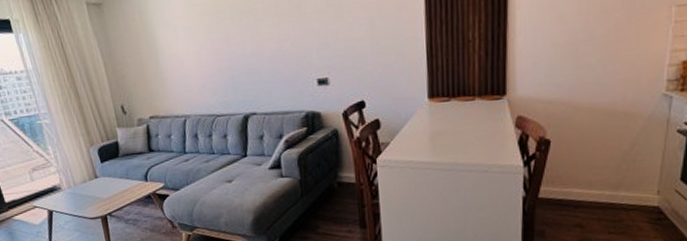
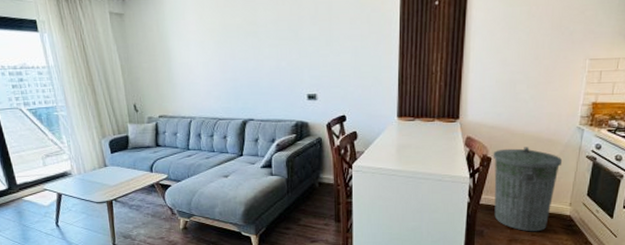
trash can: none [552,123,645,230] -> present [493,147,563,232]

